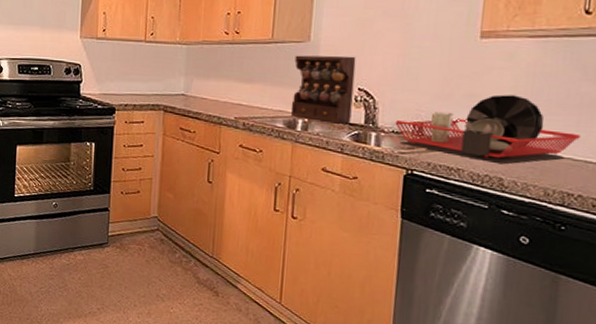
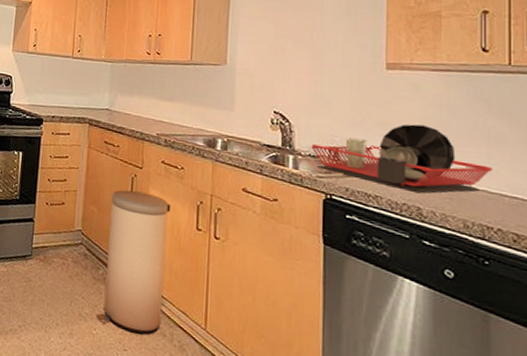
pedal bin: none [173,175,248,311] -> present [96,189,171,335]
spice rack: present [291,55,356,124] -> none [210,77,271,146]

